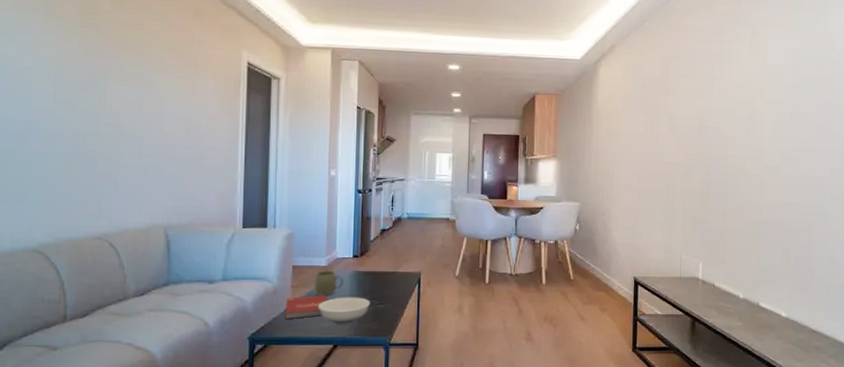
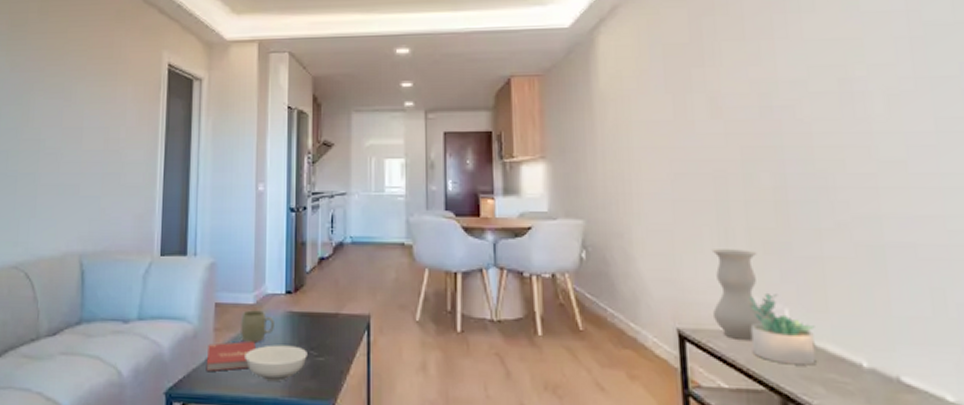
vase: none [657,223,688,283] -> present [711,249,763,340]
succulent plant: none [678,252,716,298] -> present [748,292,816,366]

